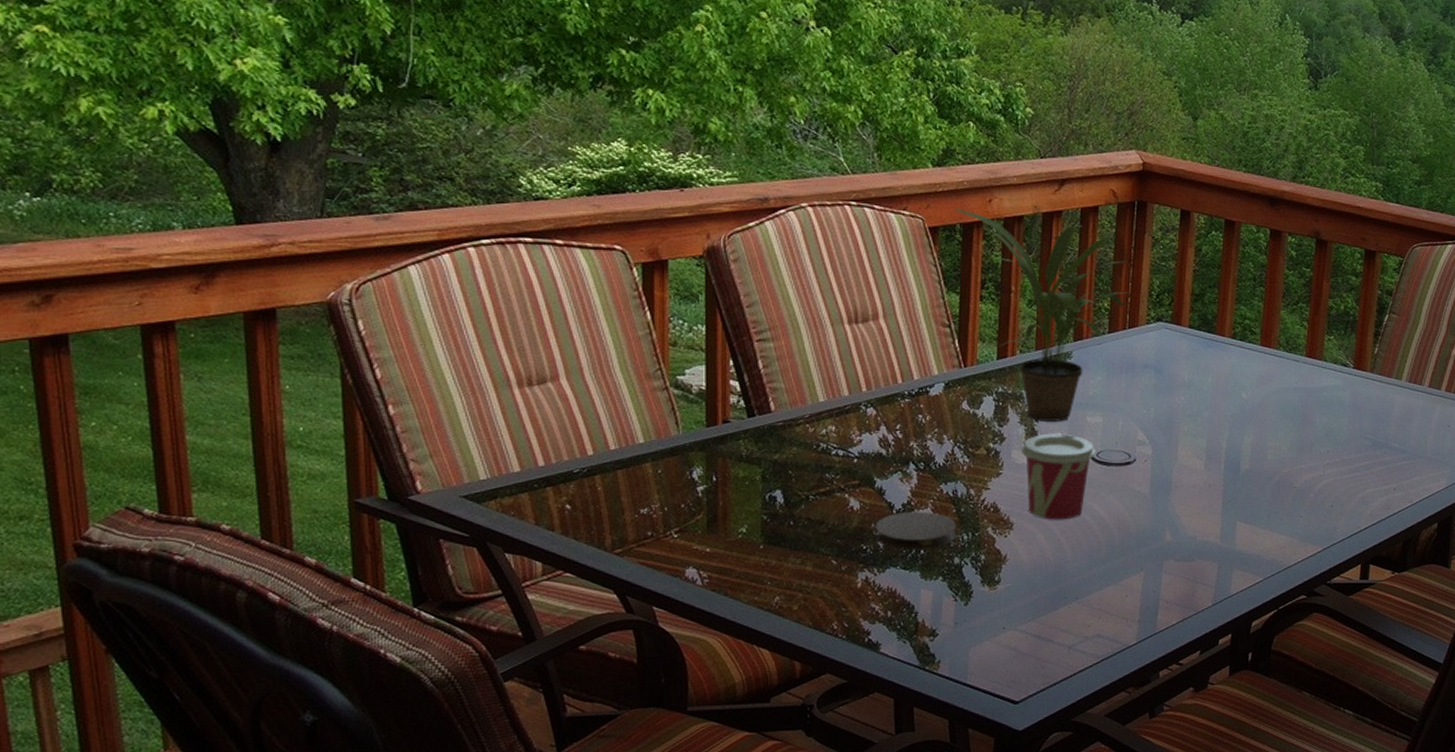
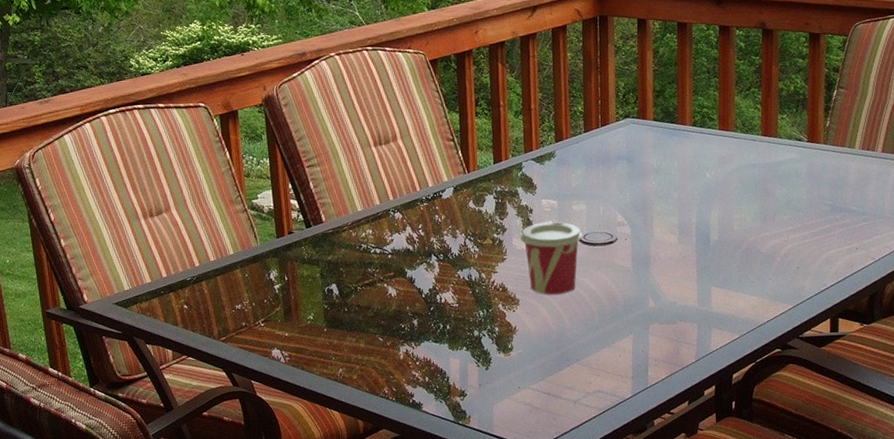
coaster: present [875,511,956,551] -> none [410,294,474,327]
potted plant: present [954,208,1128,422] -> none [448,41,598,213]

